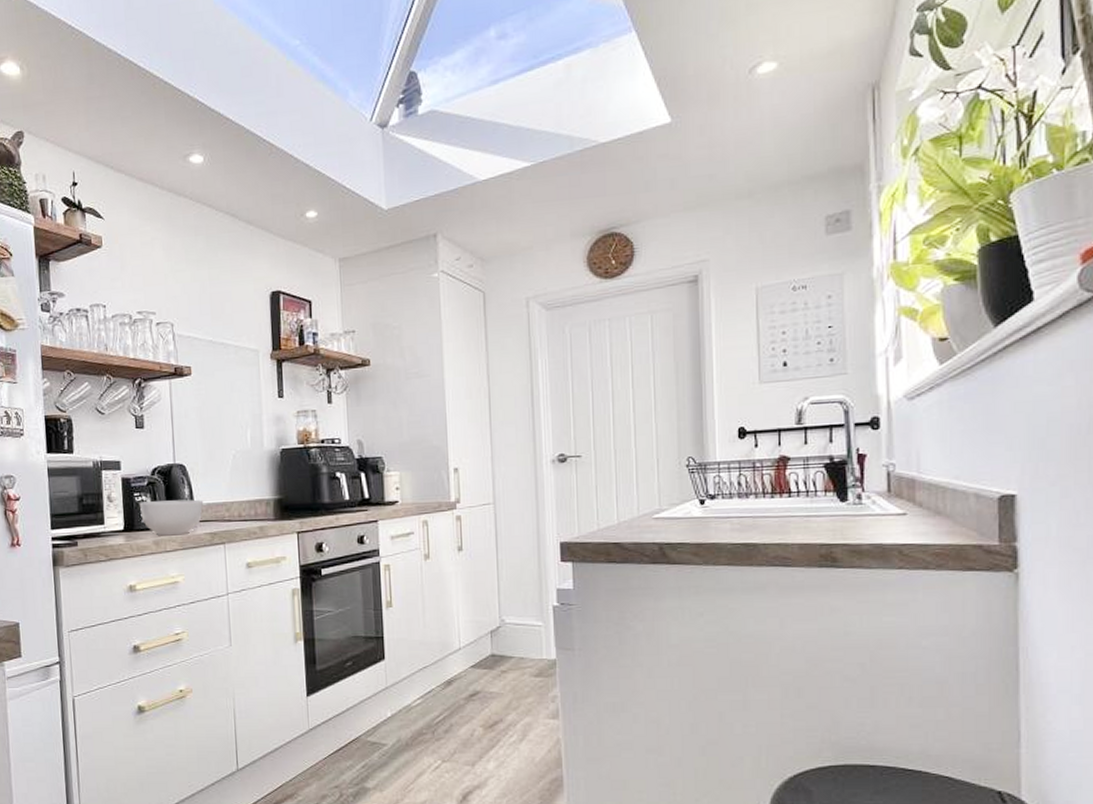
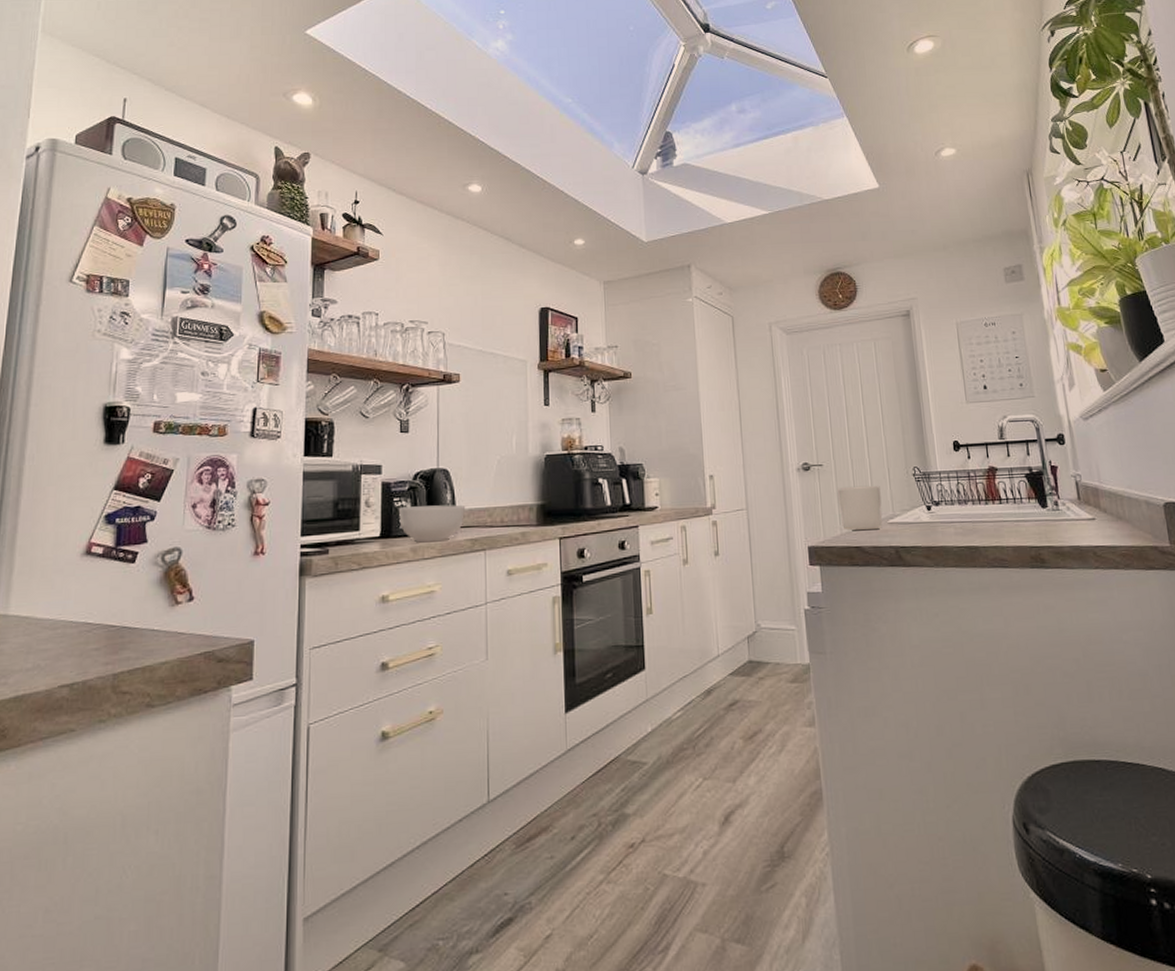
mug: none [596,477,647,526] -> present [836,485,883,531]

